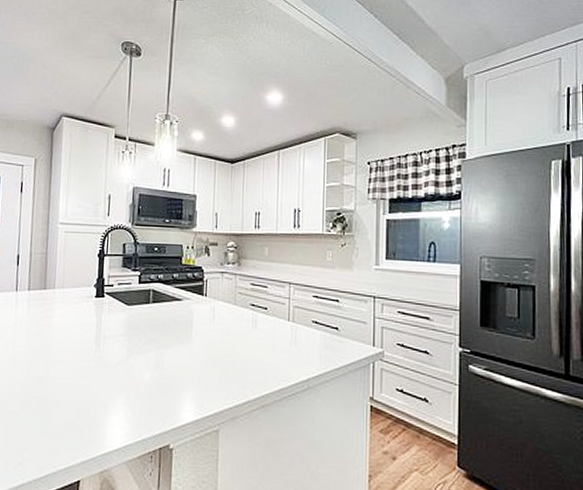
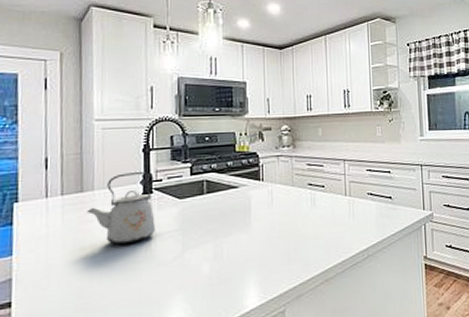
kettle: none [47,275,107,343] -> present [86,172,155,245]

